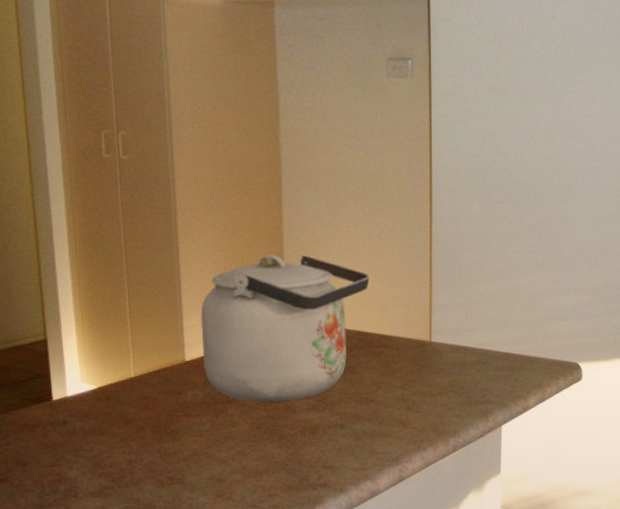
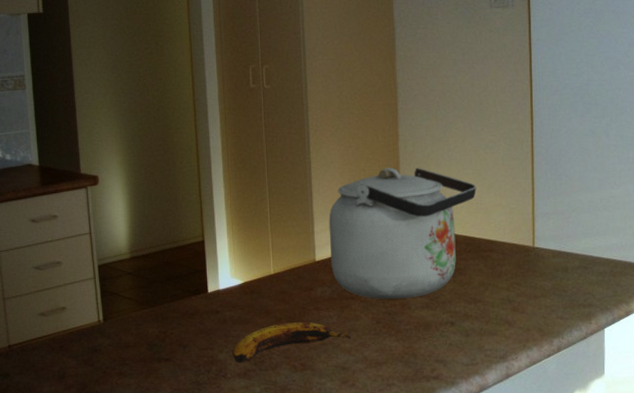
banana: none [84,429,227,480] -> present [232,321,351,363]

